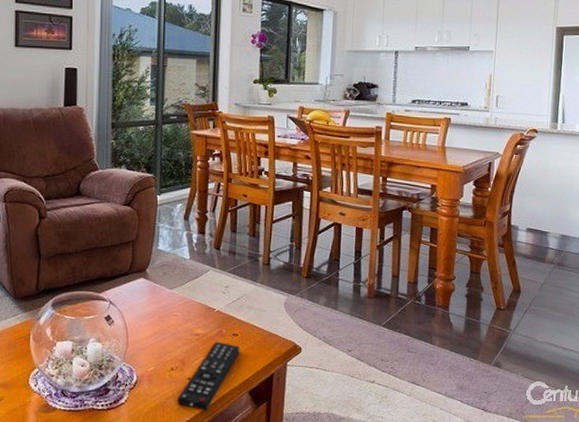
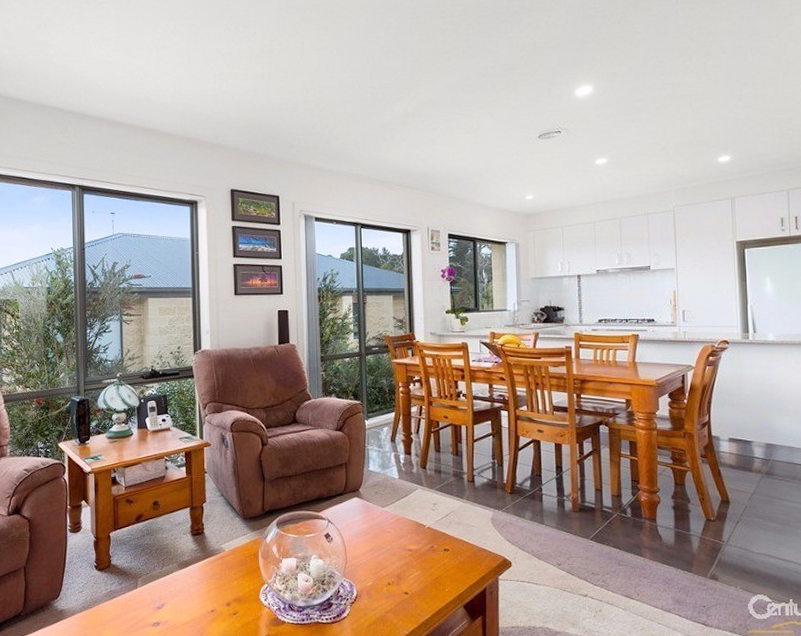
remote control: present [177,341,240,411] -> none [396,556,452,625]

